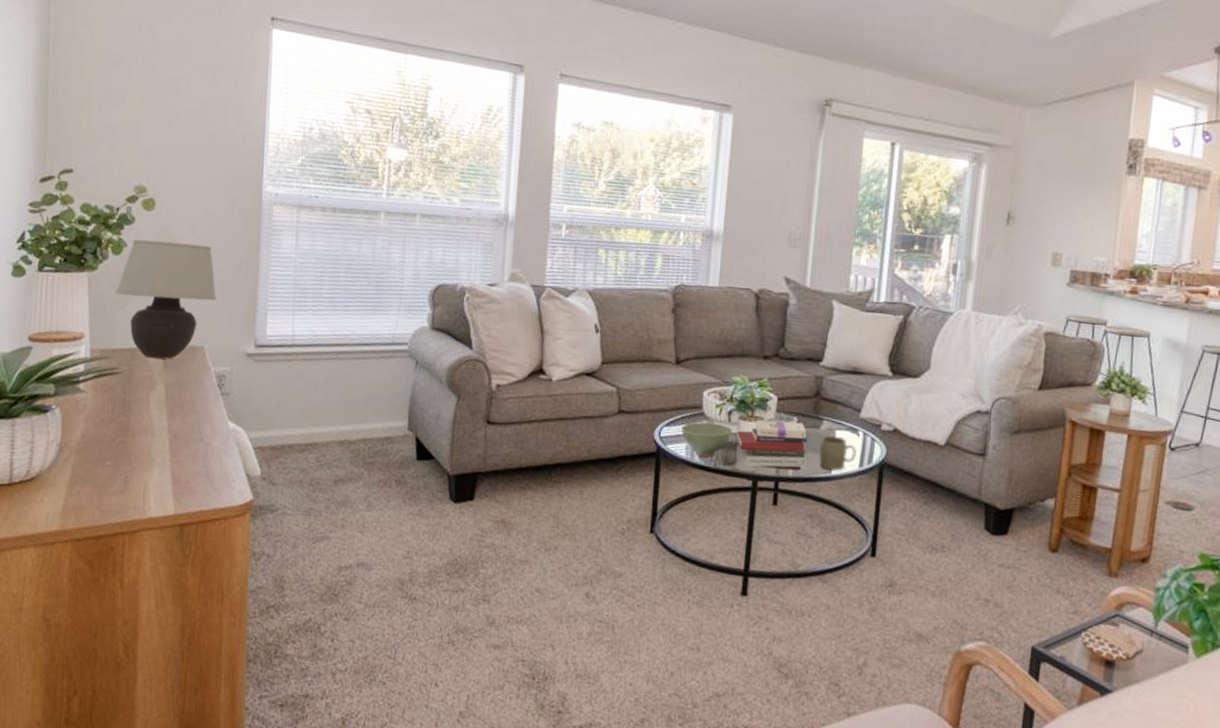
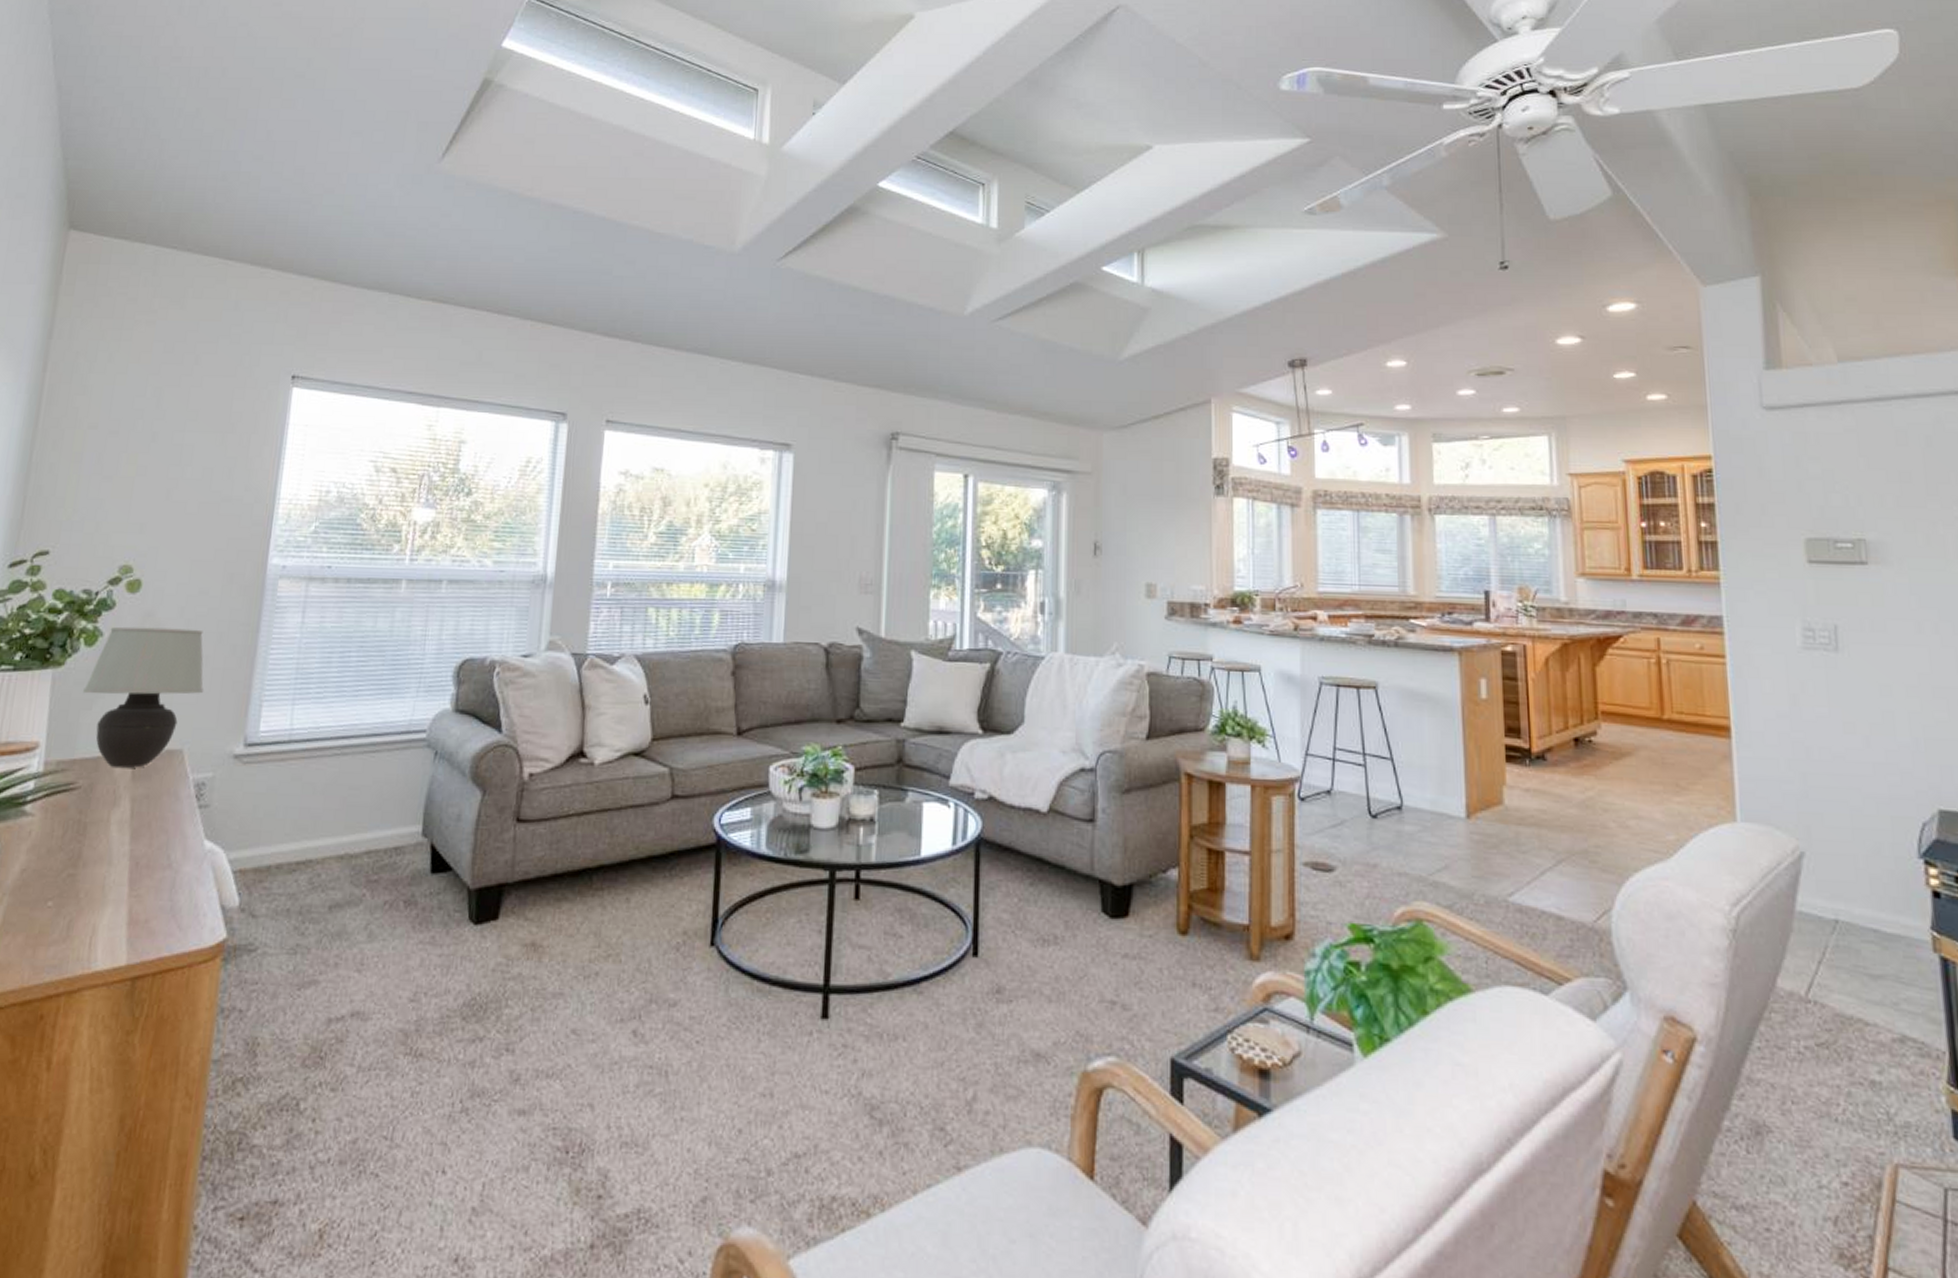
bowl: present [680,422,733,458] -> none [744,802,805,846]
books: present [736,420,808,470] -> none [809,795,893,854]
mug: present [818,435,857,471] -> none [904,809,948,853]

